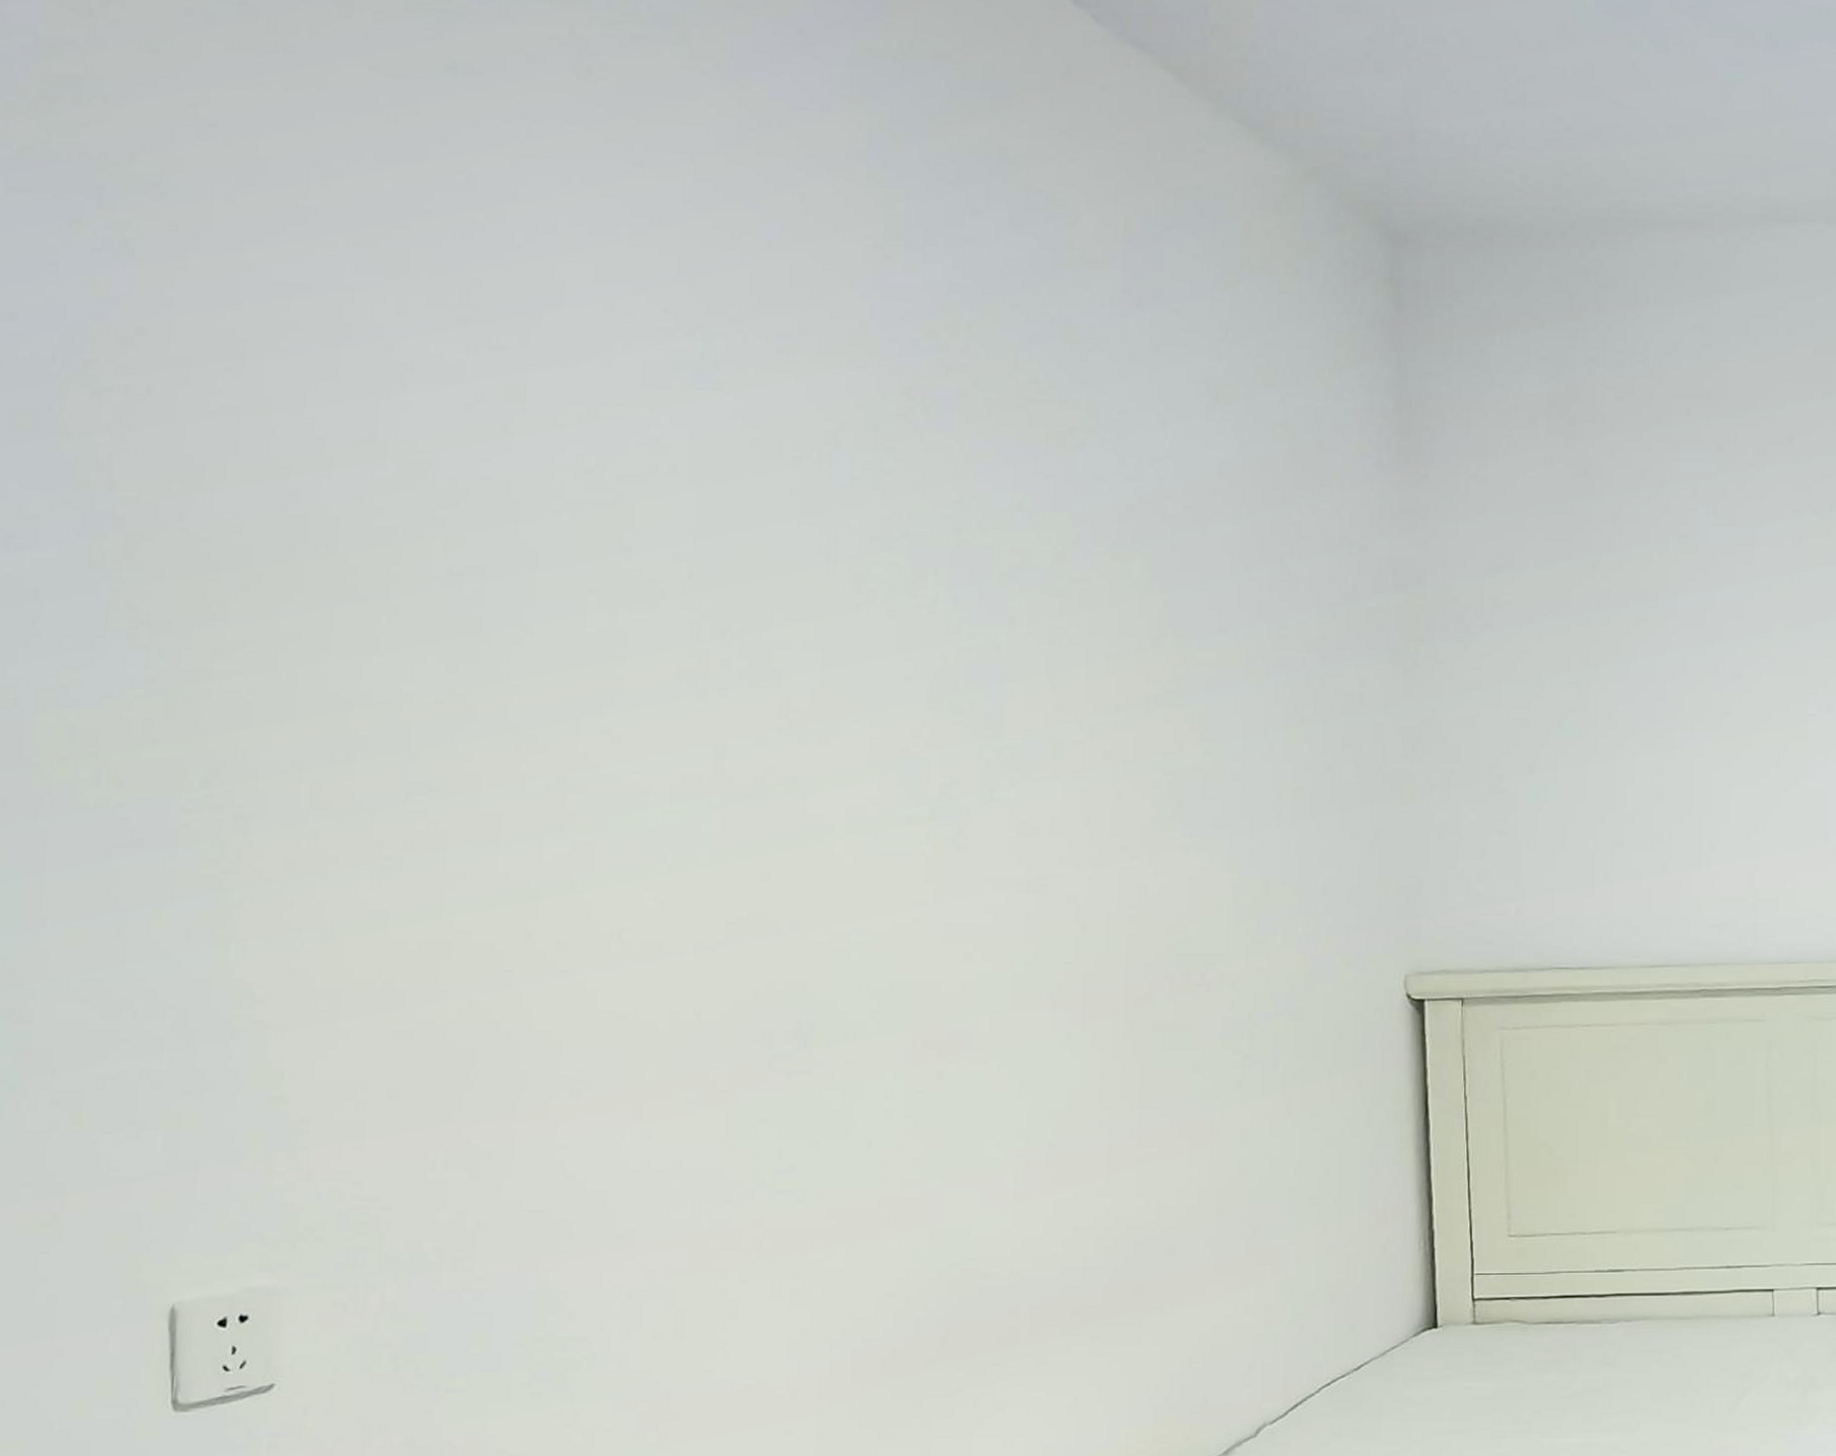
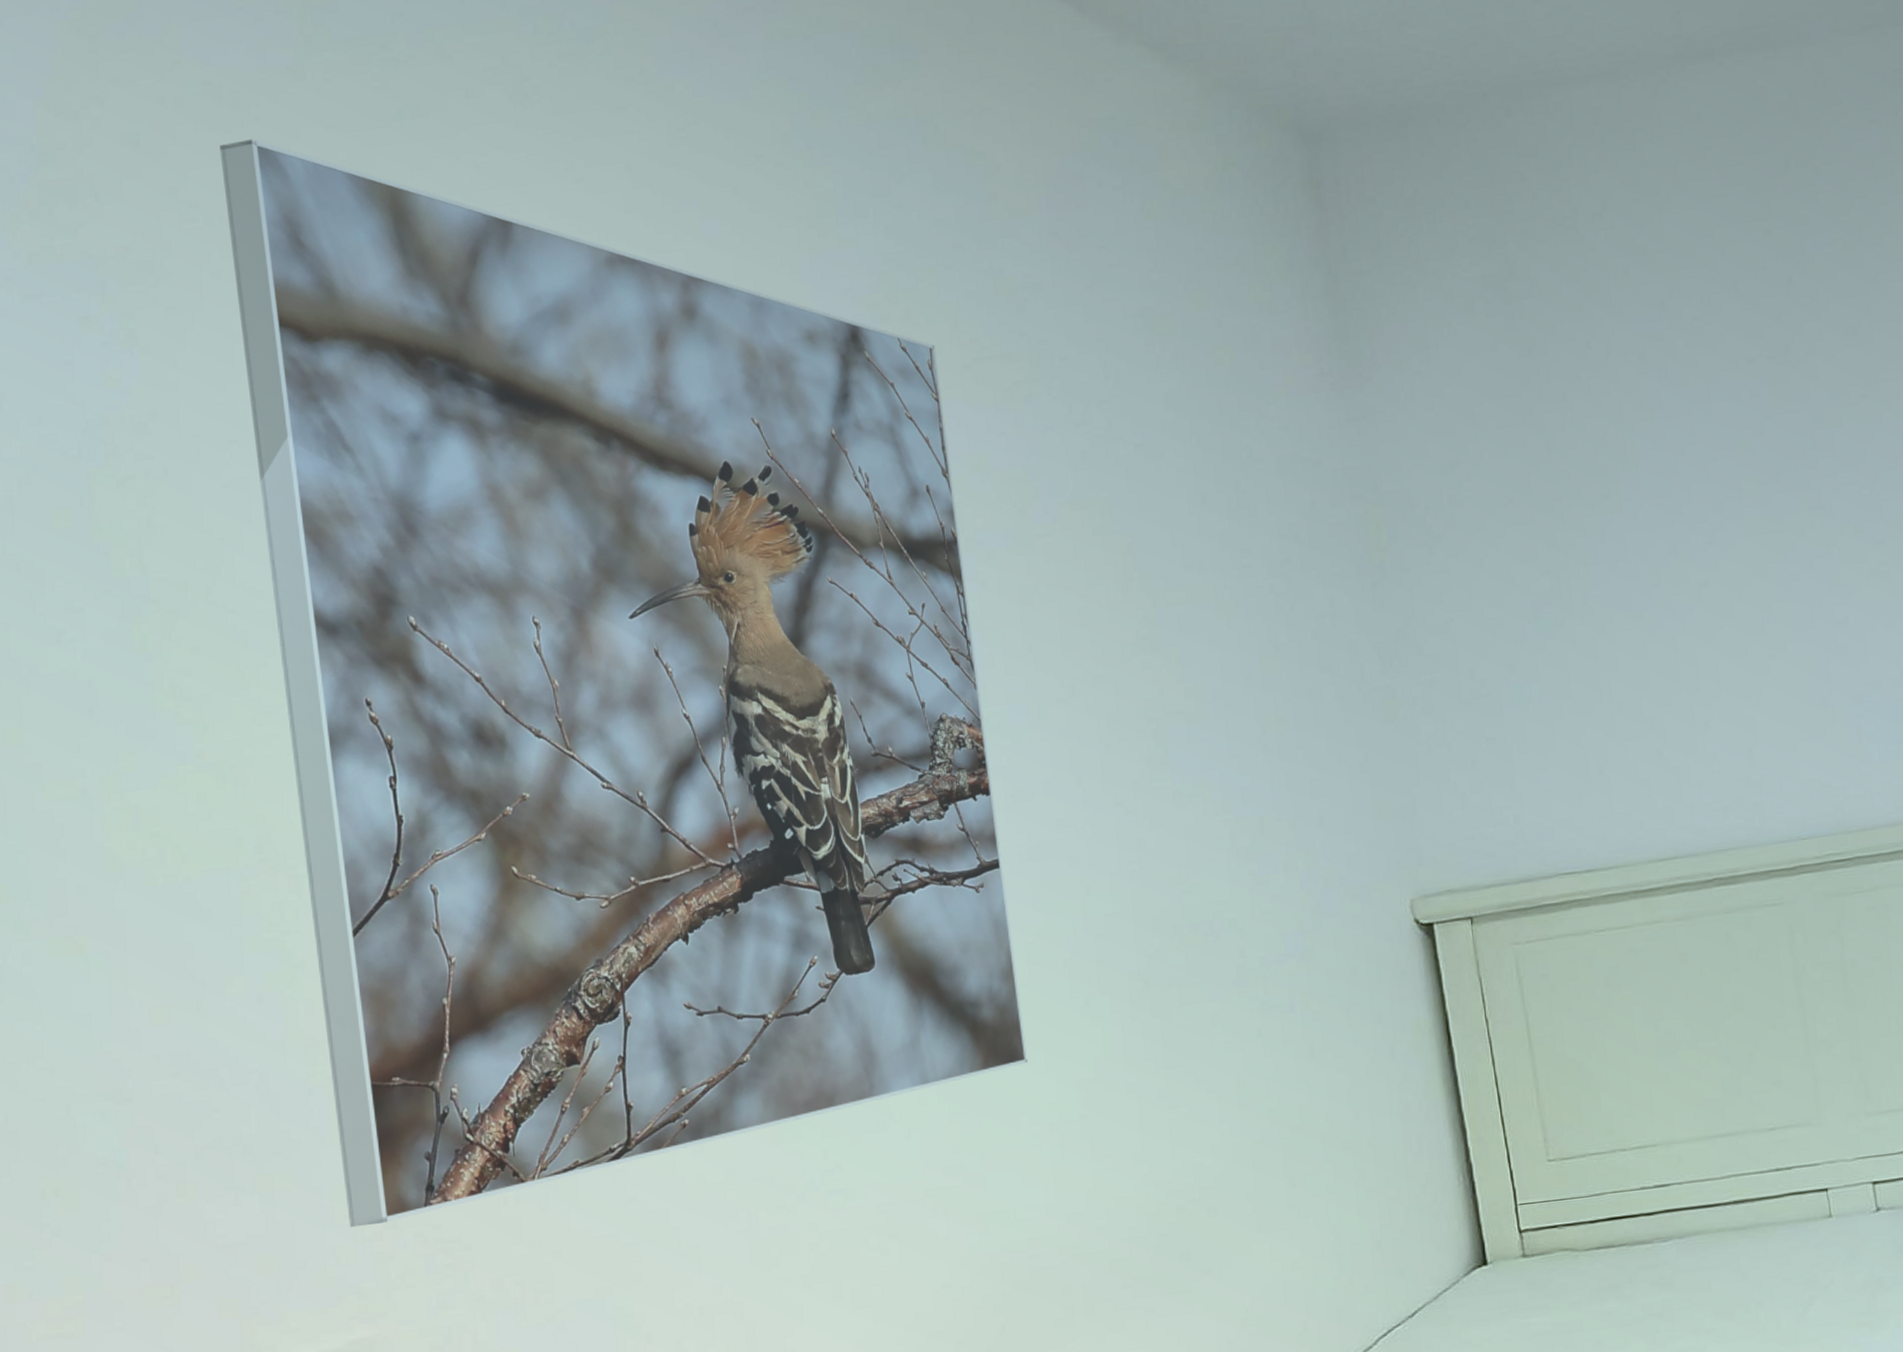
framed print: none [248,67,1002,1175] -> present [219,139,1028,1228]

